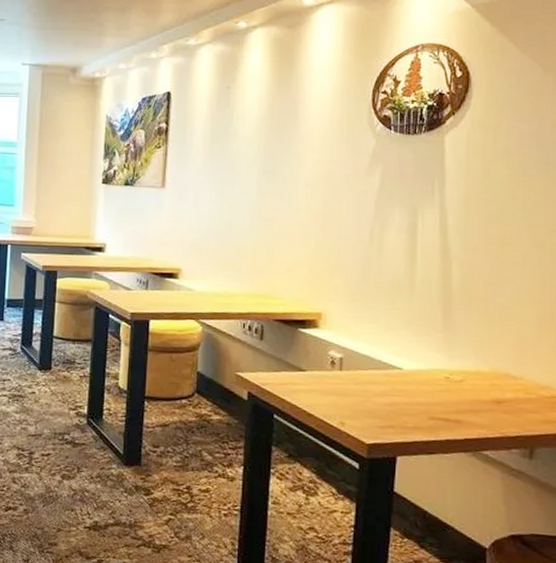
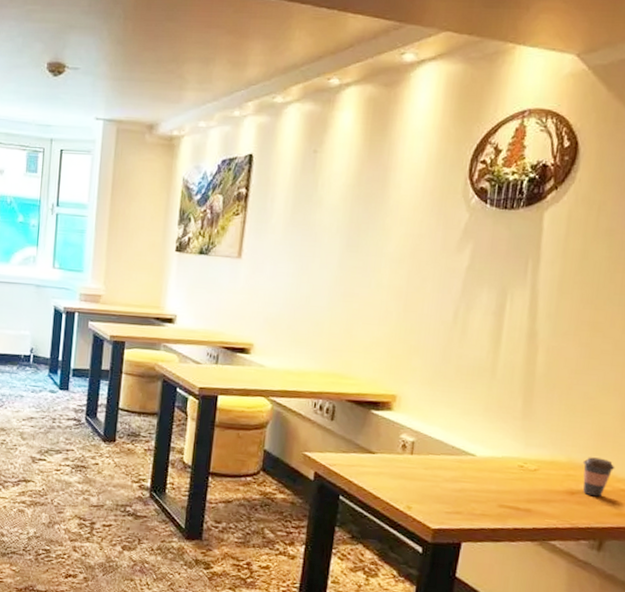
coffee cup: none [505,366,537,405] -> present [582,457,615,497]

